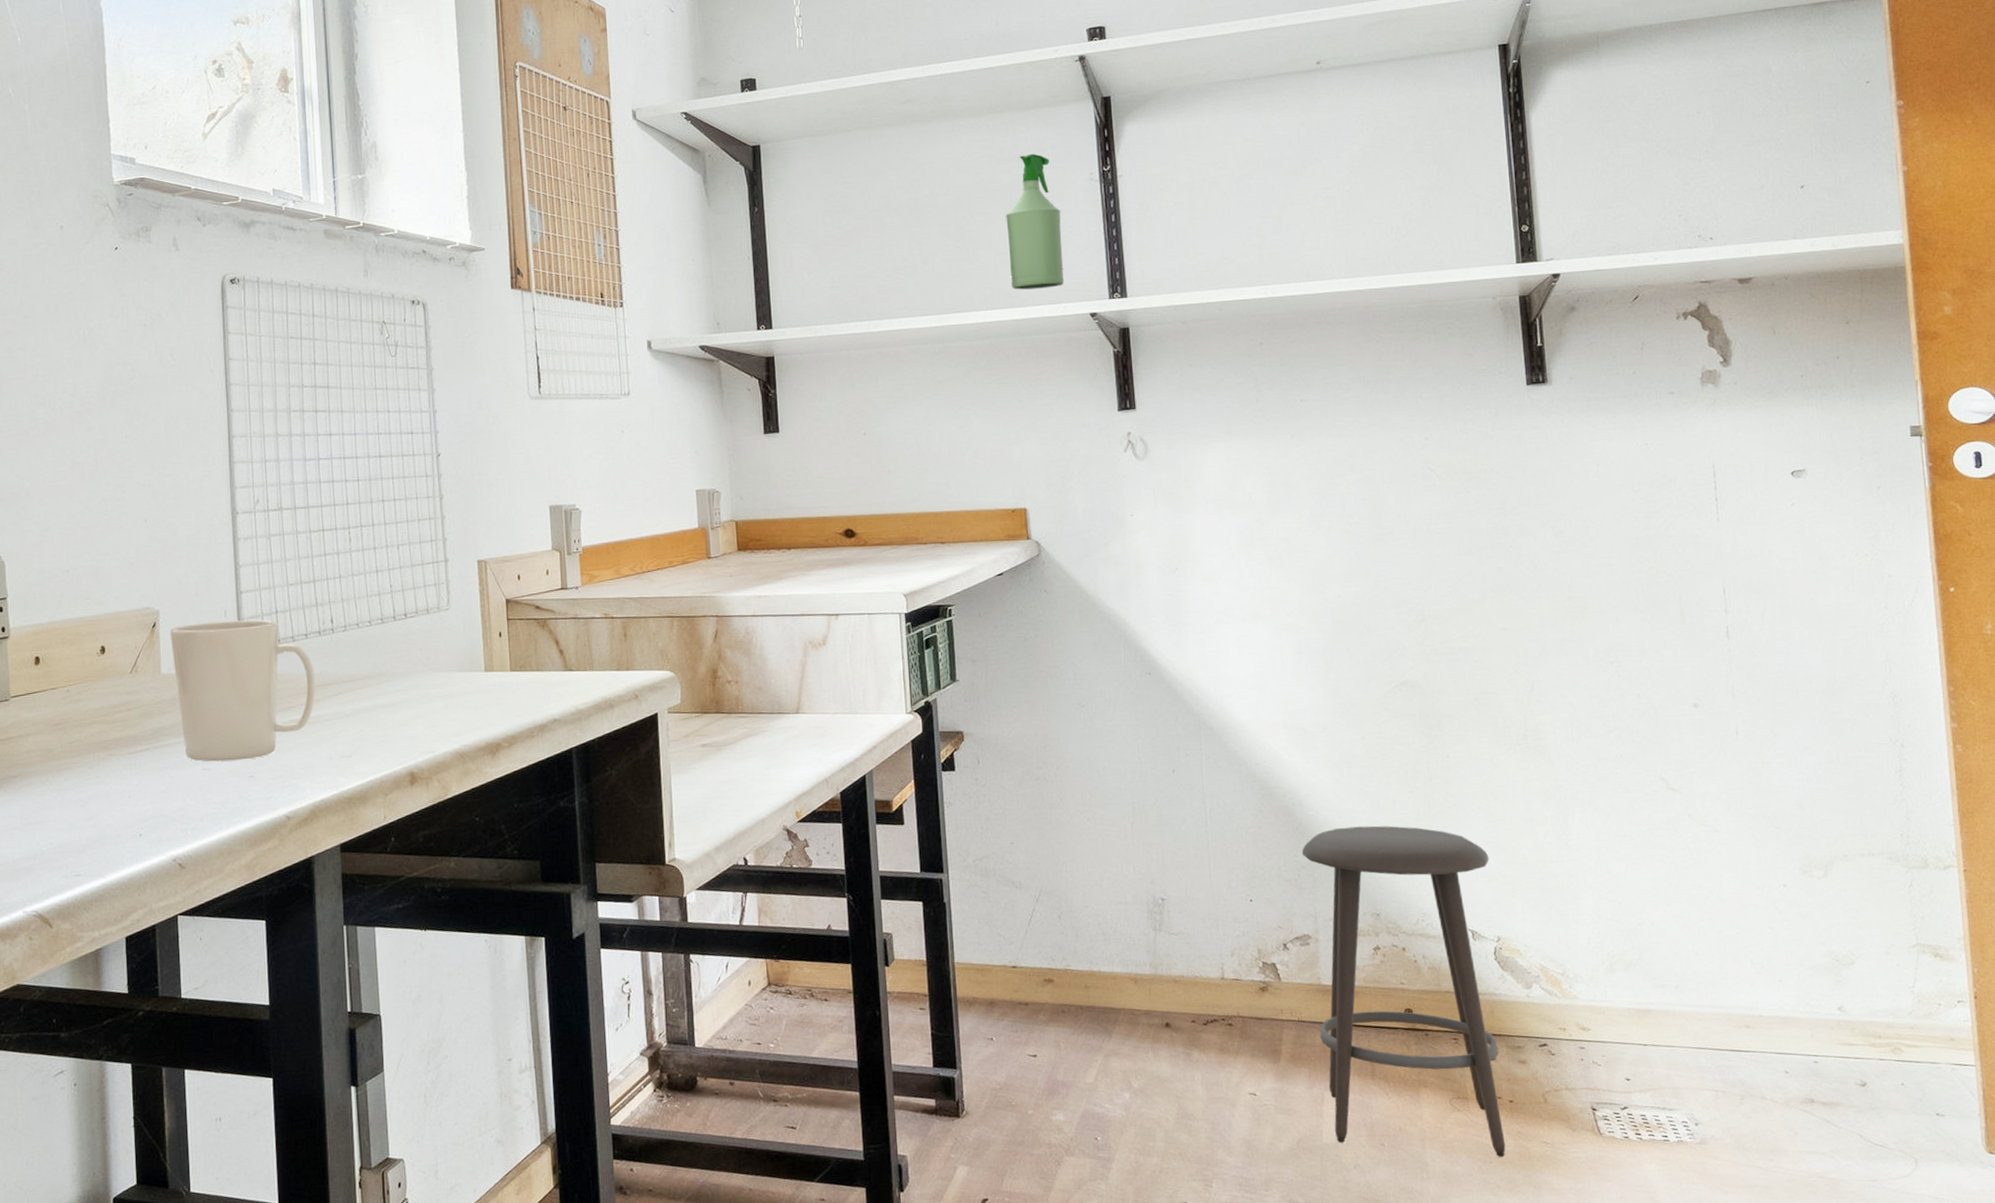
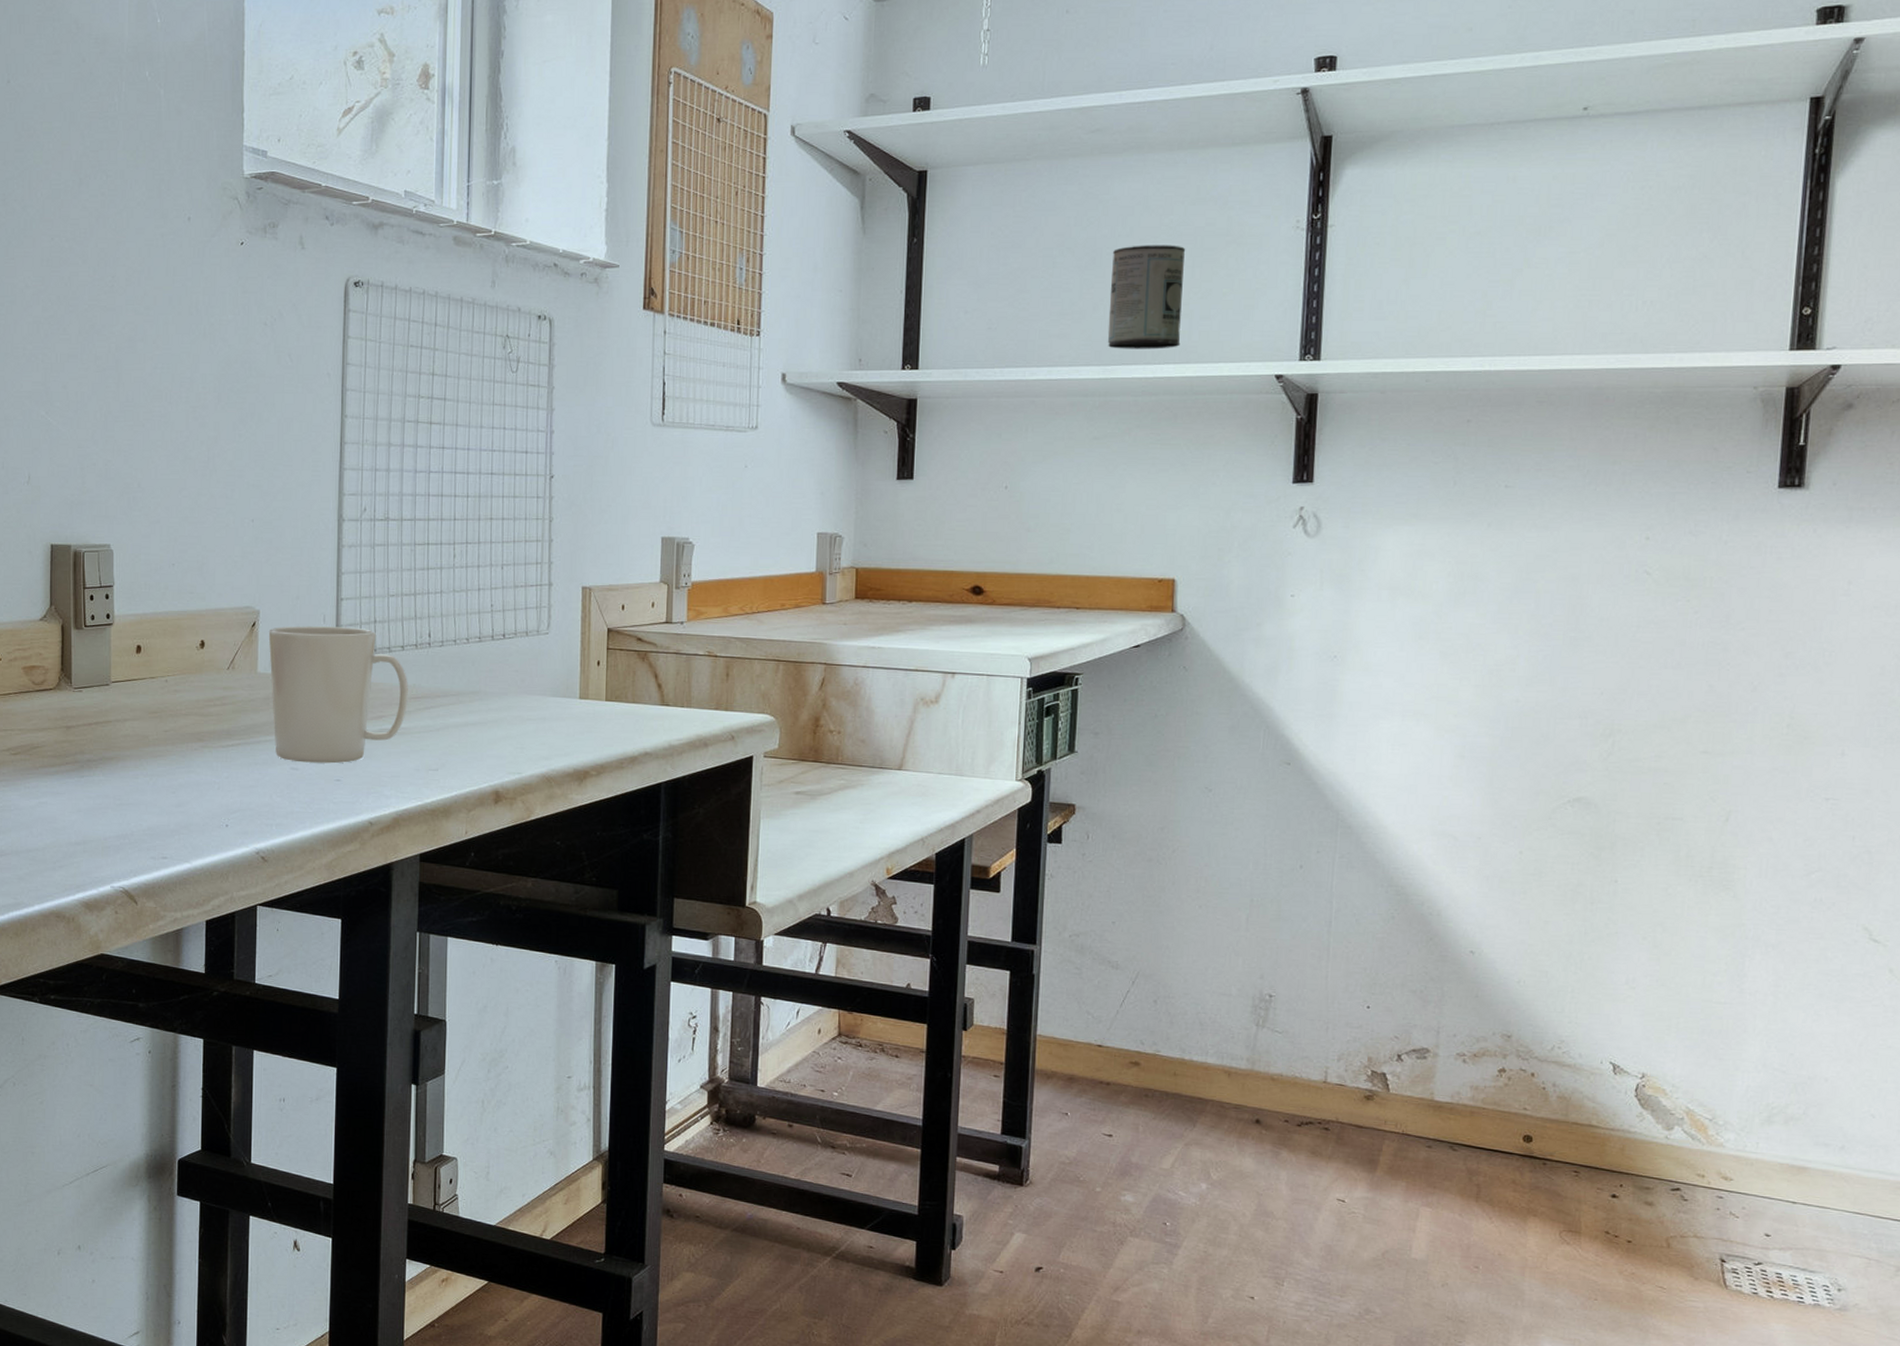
paint can: none [934,201,1004,299] -> present [1107,245,1186,349]
spray bottle: present [1006,153,1065,290] -> none [1190,195,1257,345]
stool: present [1302,825,1506,1158] -> none [1424,943,1647,1297]

